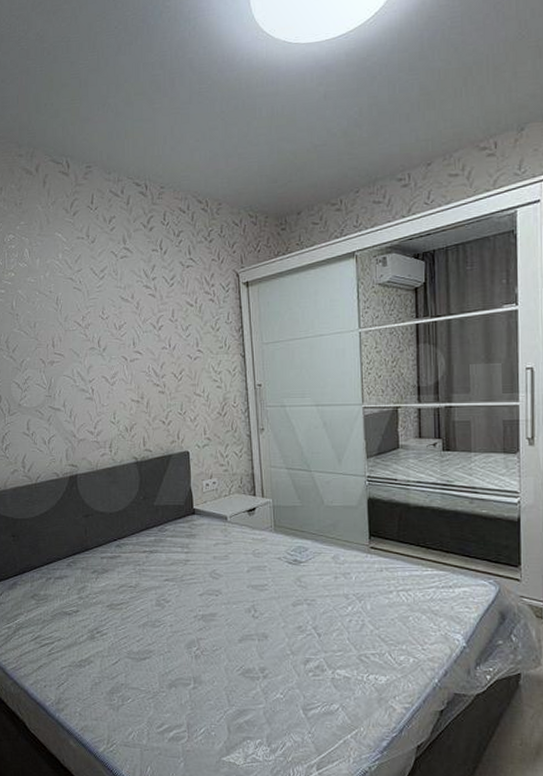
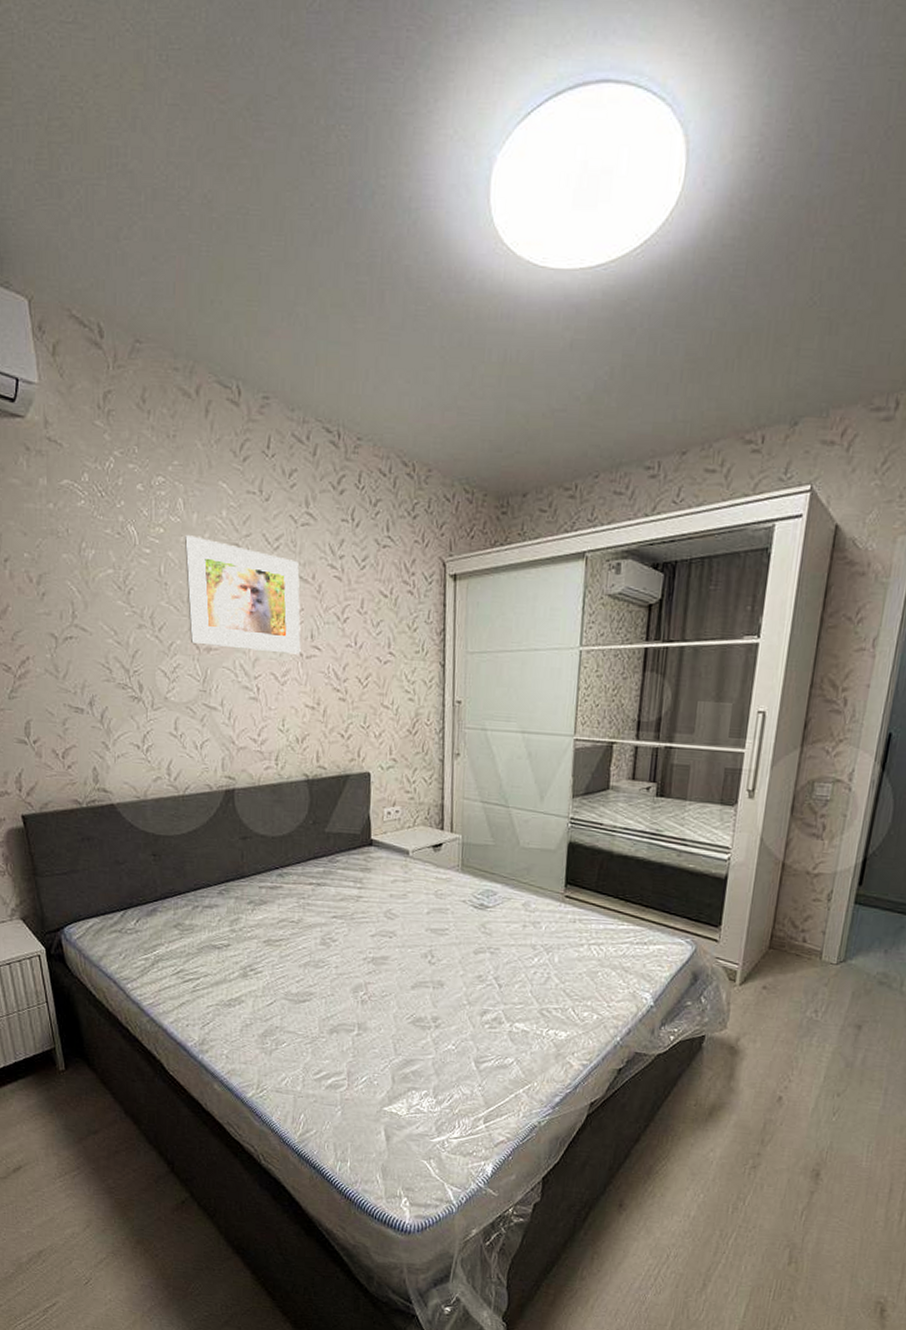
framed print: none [30,276,125,360] -> present [184,535,301,655]

